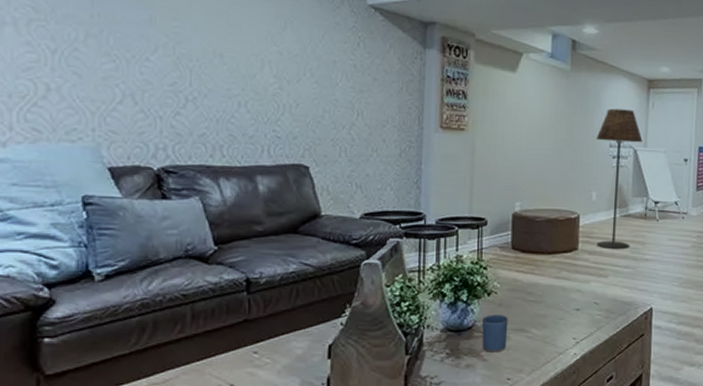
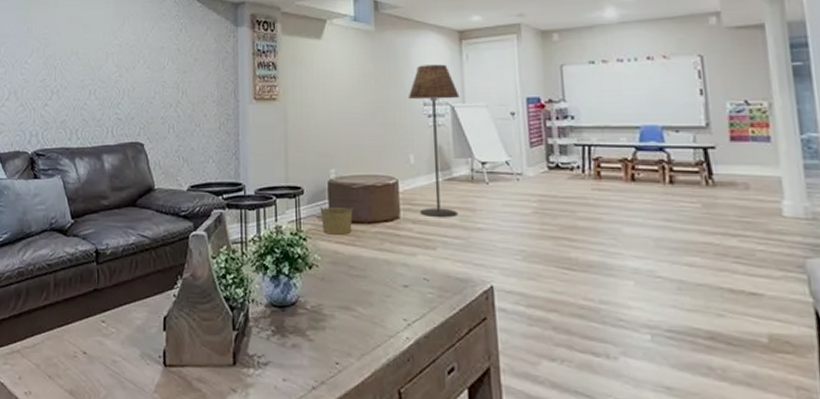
mug: present [482,315,508,353] -> none [306,290,332,332]
basket: none [502,237,535,265] -> present [320,206,353,236]

